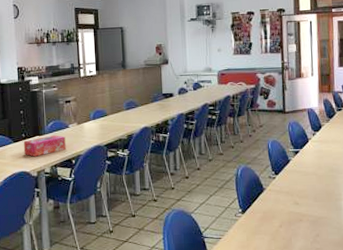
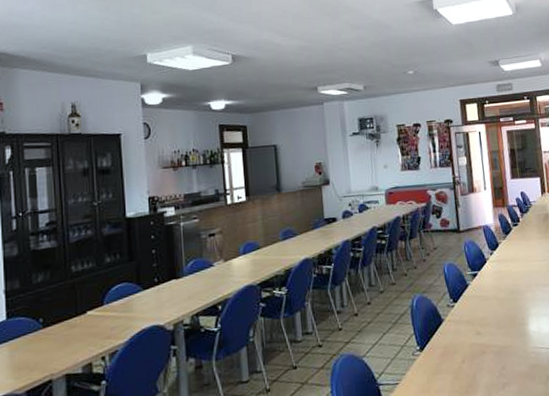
tissue box: present [23,135,66,157] -> none [155,276,211,306]

